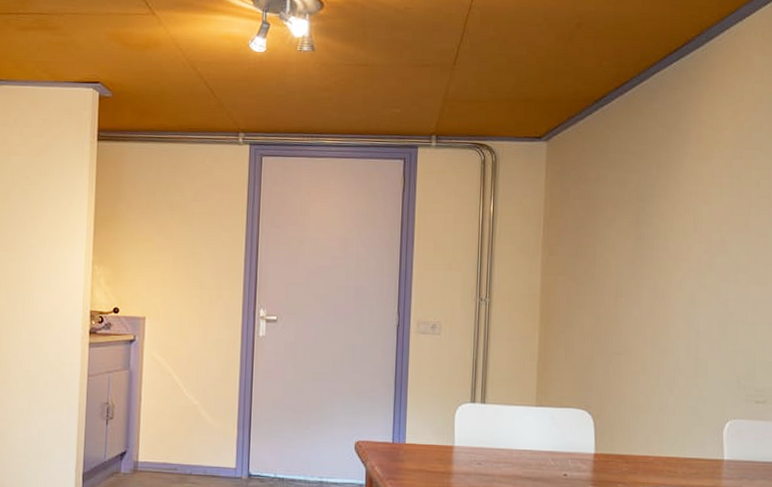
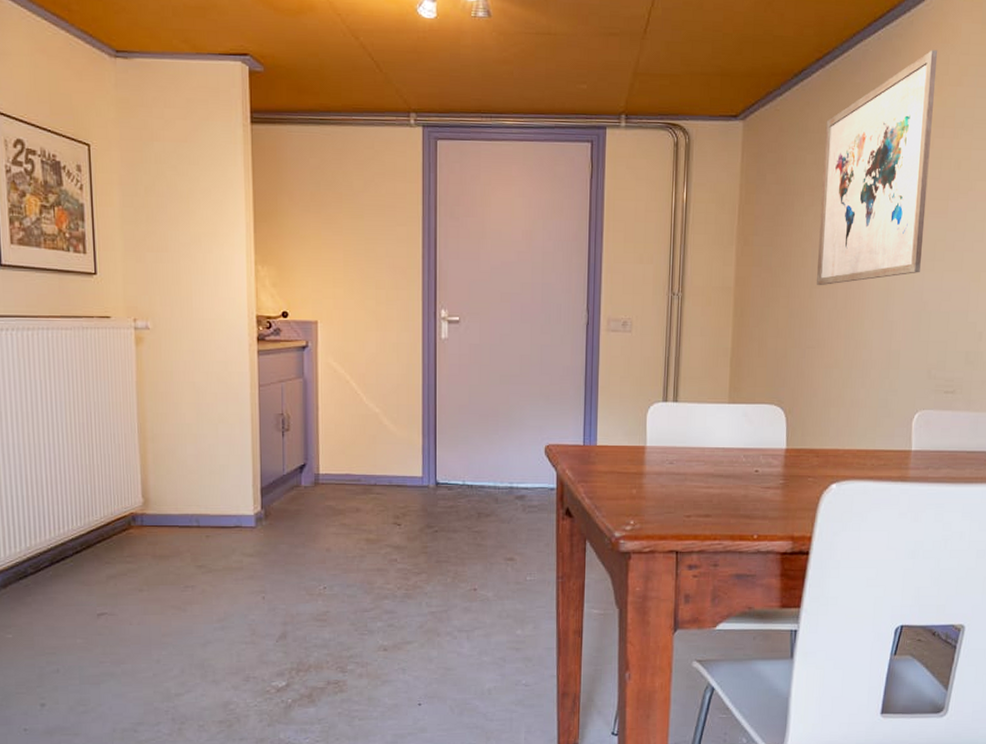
wall art: none [620,79,732,295] -> present [816,50,938,286]

